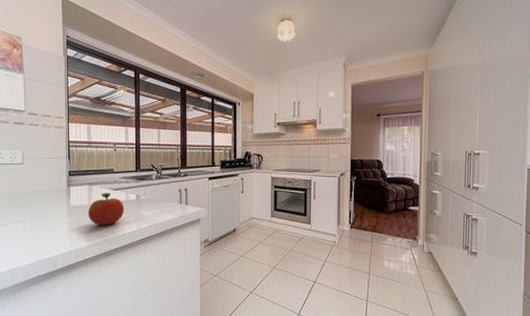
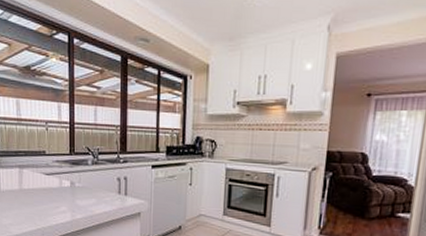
fruit: present [87,193,125,226] -> none [18,177,58,214]

